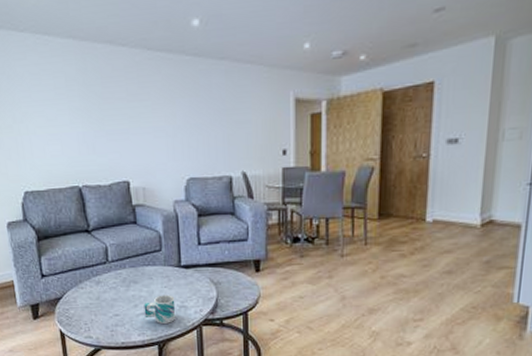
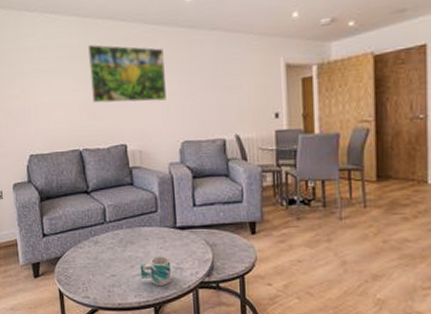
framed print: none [86,72,171,137] -> present [88,44,167,104]

